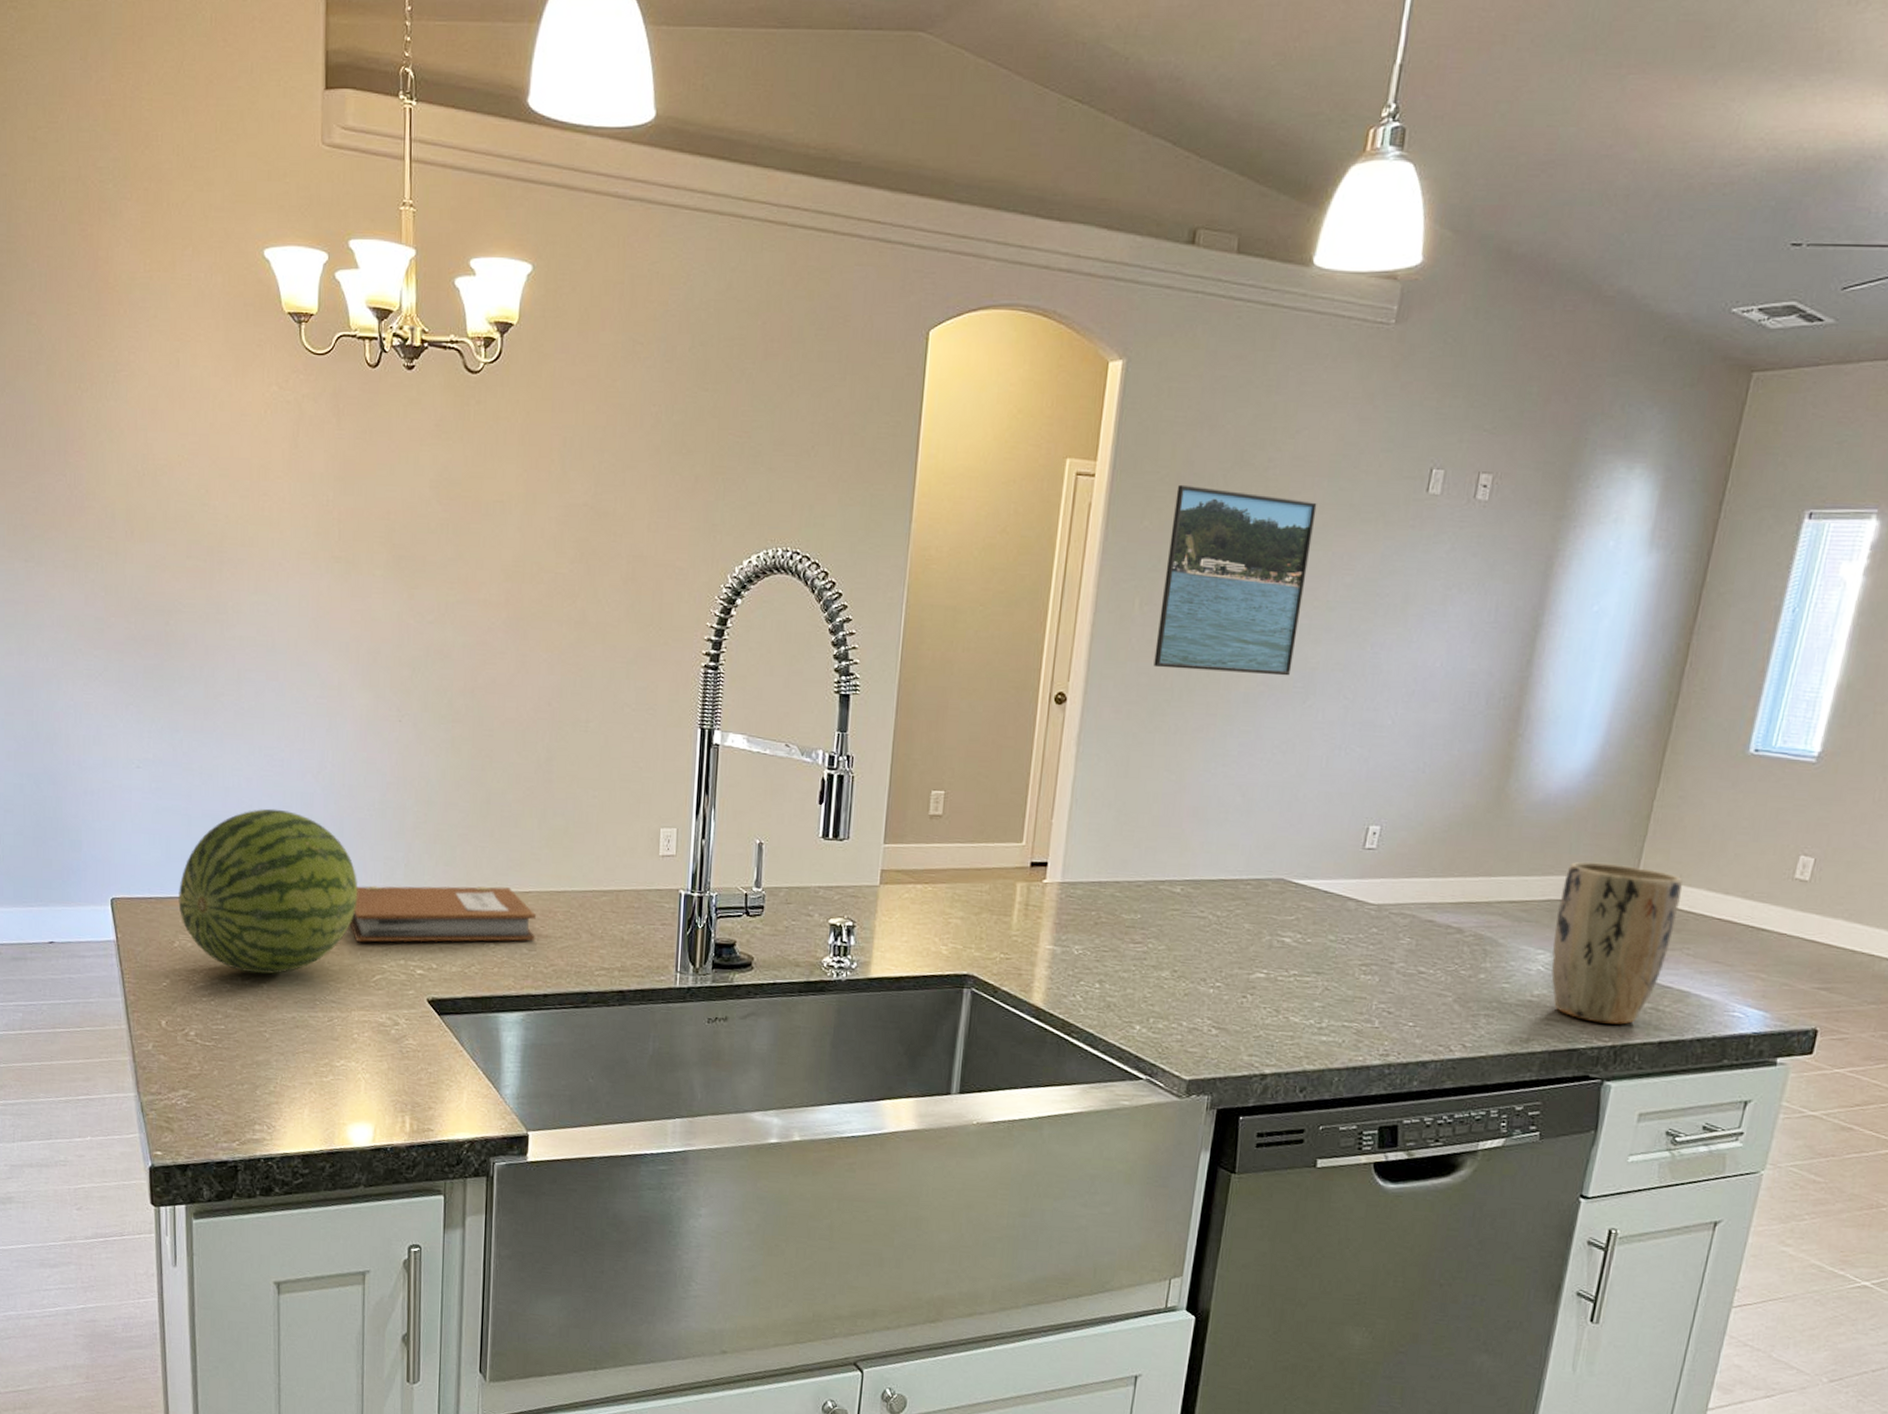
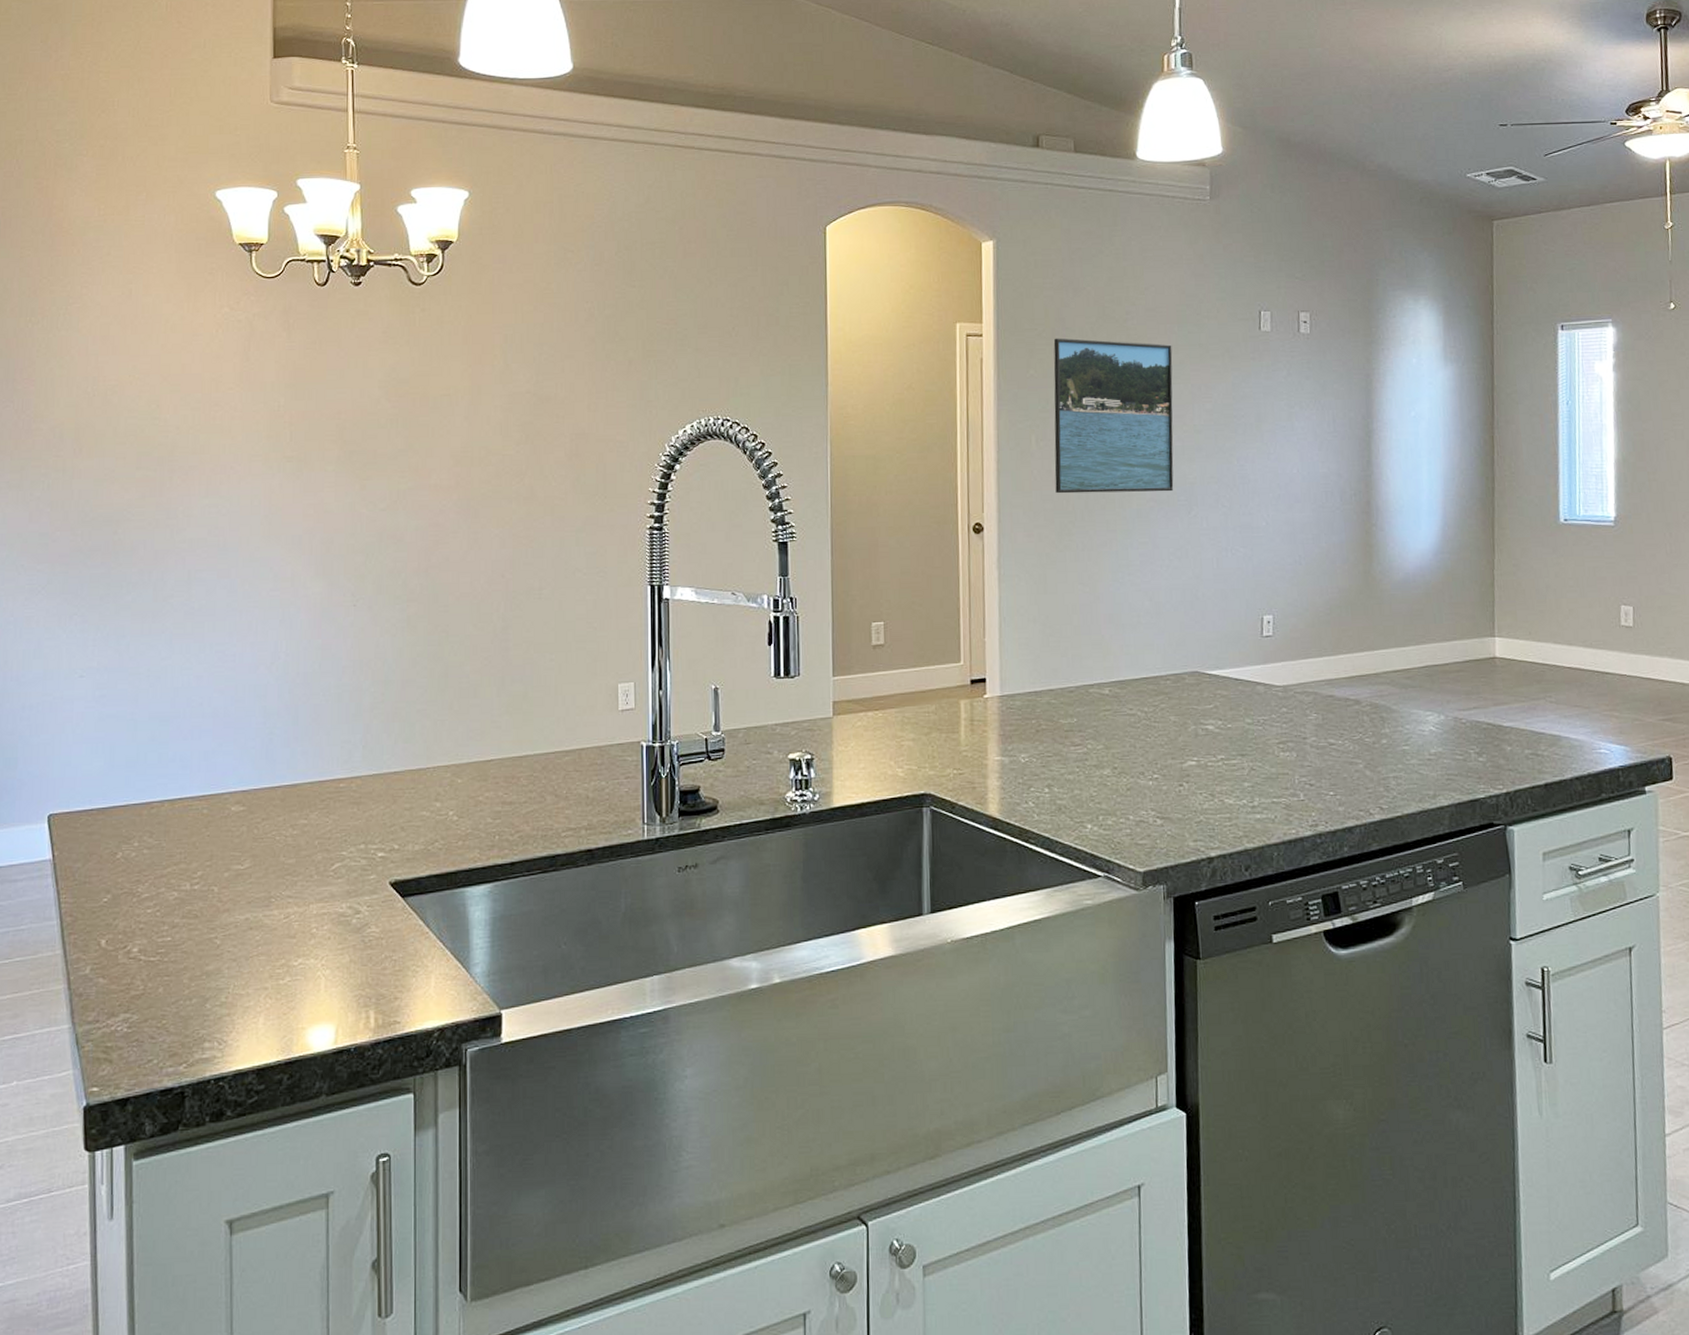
fruit: present [178,808,358,975] -> none [122,704,315,877]
notebook: present [349,885,536,942] -> none [306,758,500,830]
plant pot: present [1551,861,1684,1025] -> none [1435,628,1535,773]

